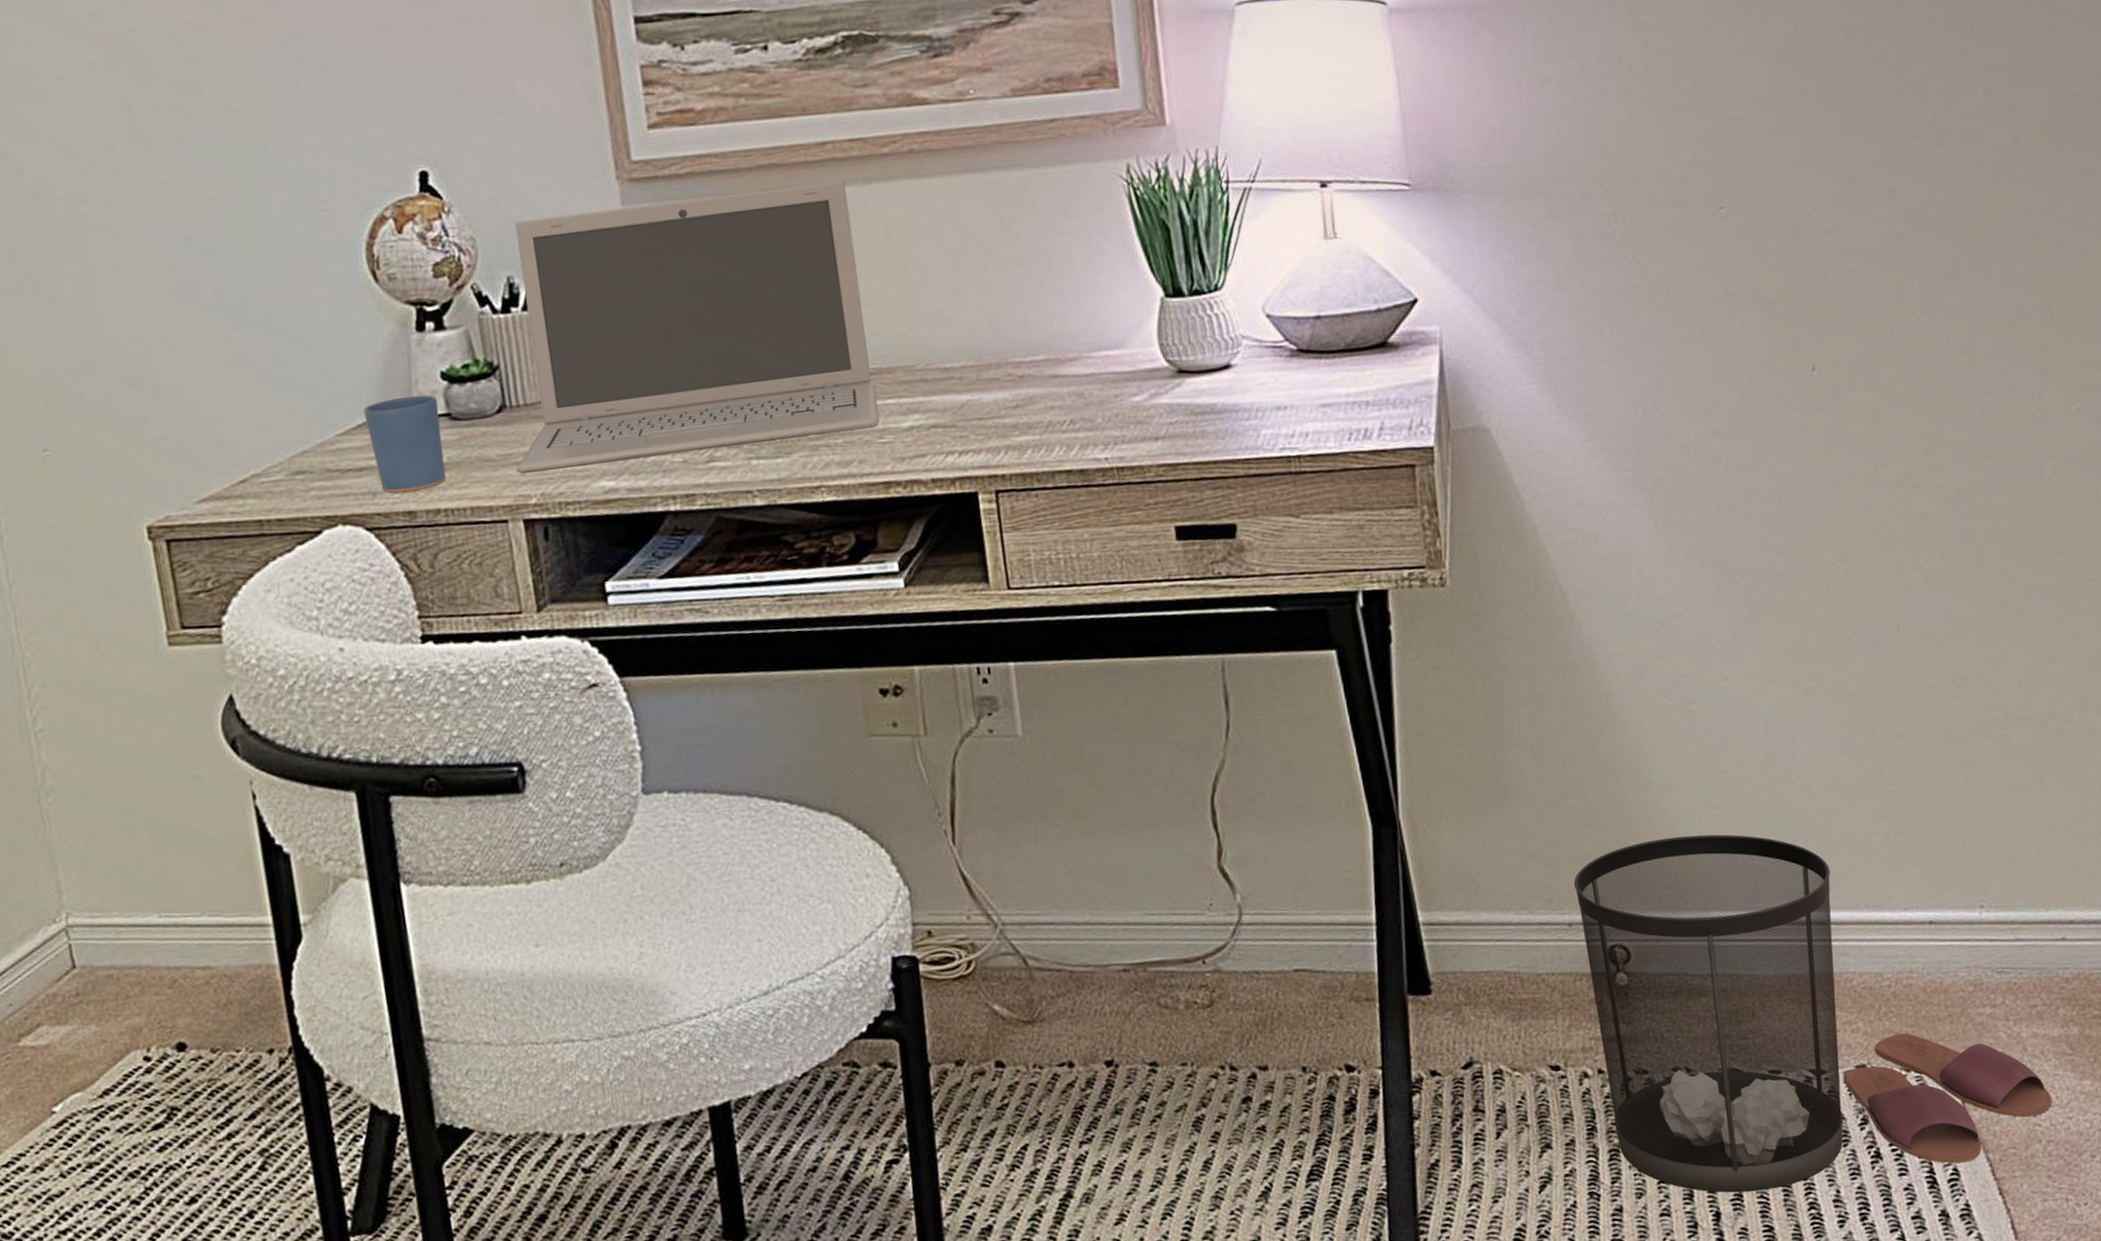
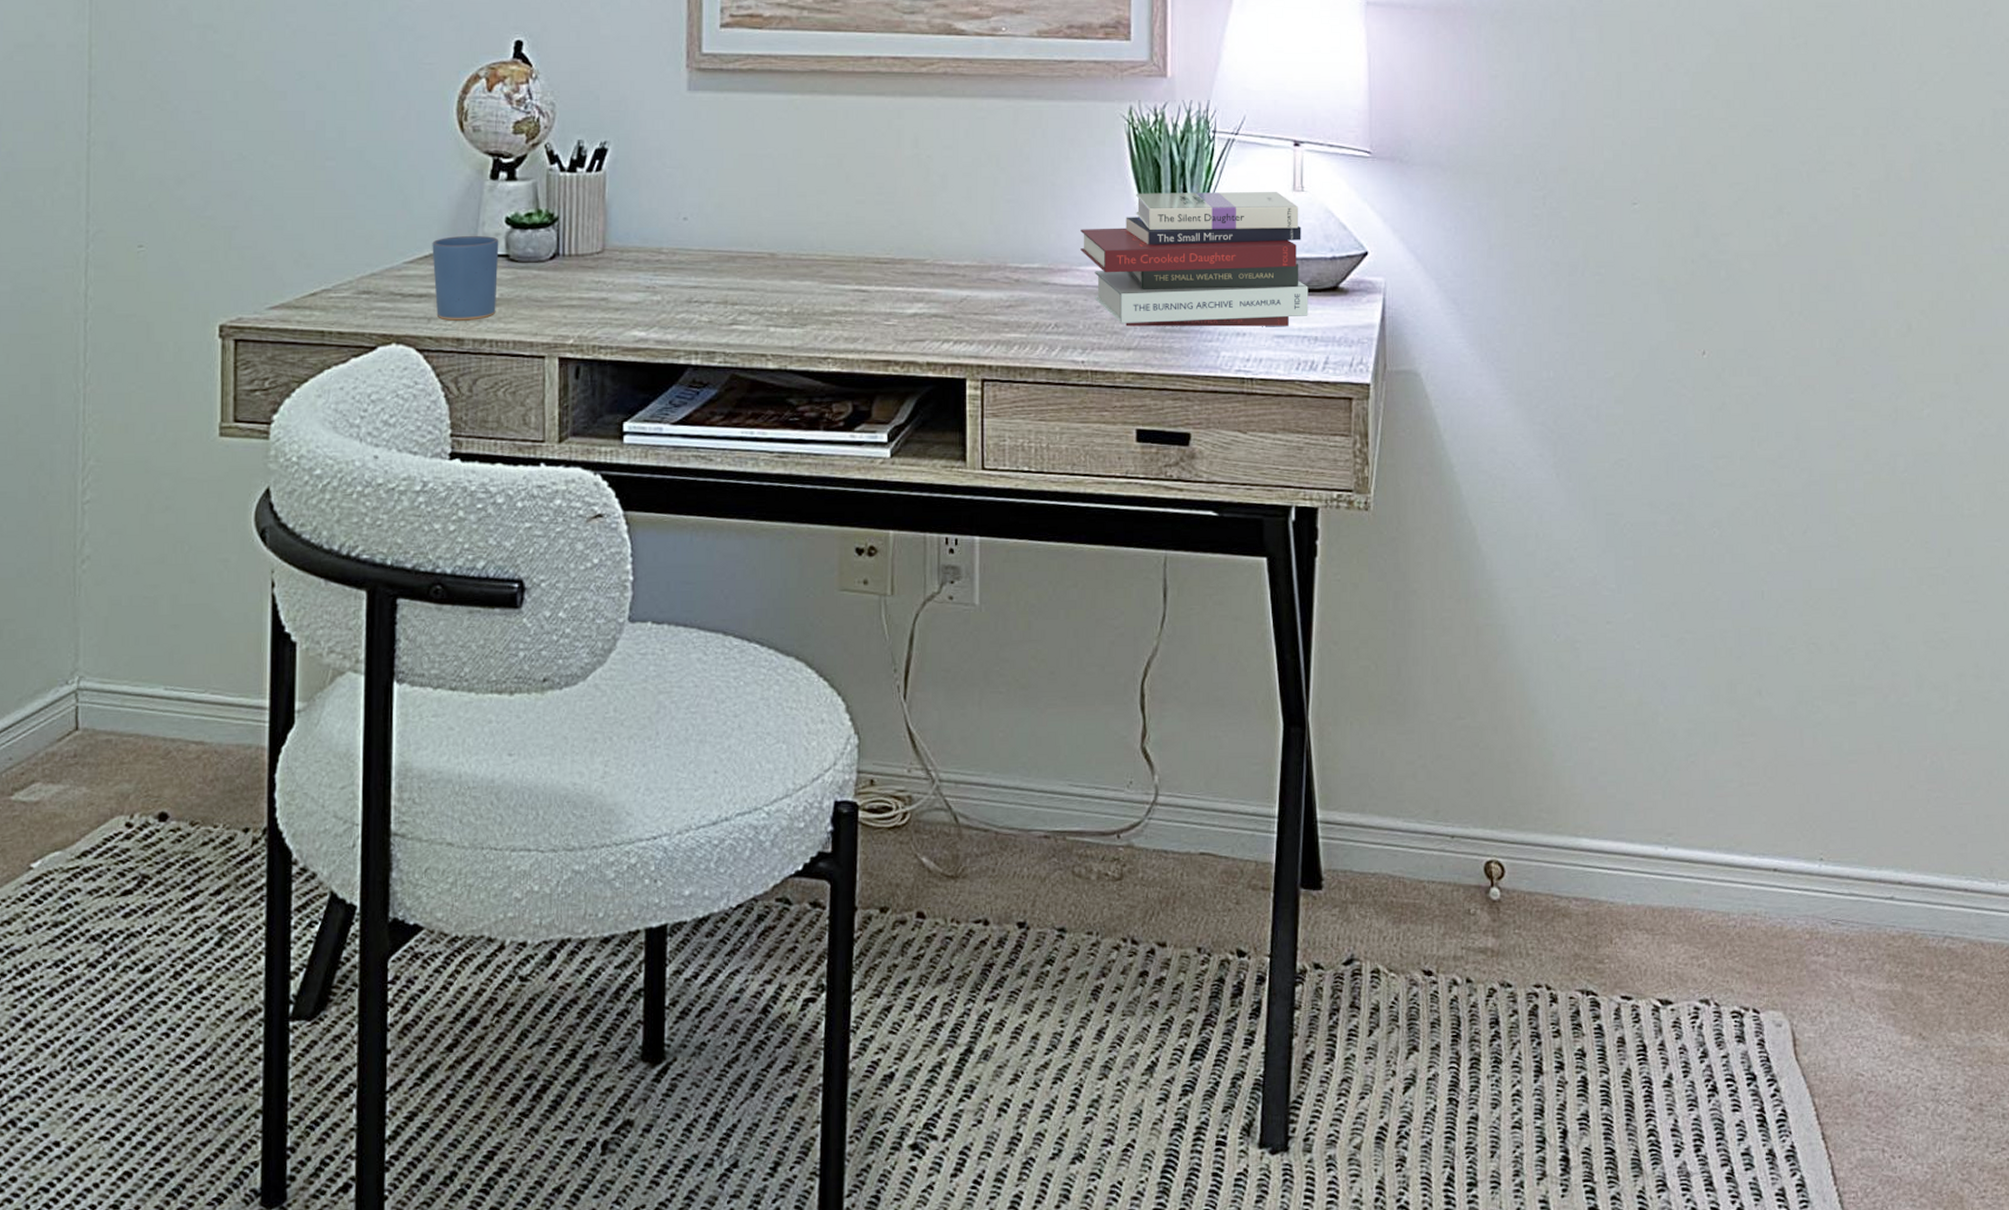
laptop: present [515,181,879,475] -> none [560,92,888,317]
books: none [1086,241,1356,414] -> present [1080,191,1308,327]
waste bin: present [1573,834,1844,1193] -> none [1459,764,1689,1113]
slippers: present [1843,1033,2052,1164] -> none [1687,973,1874,1105]

